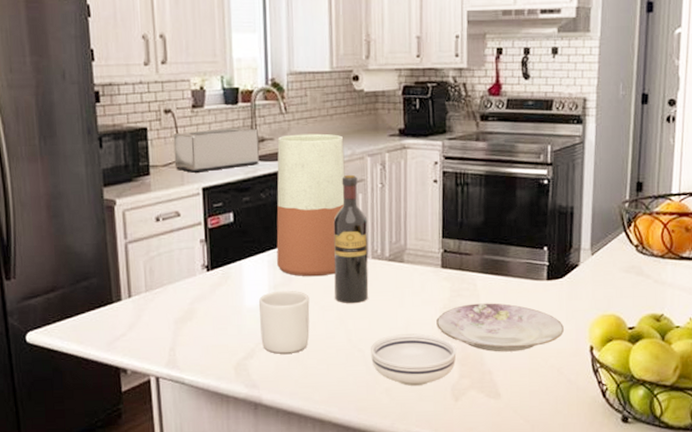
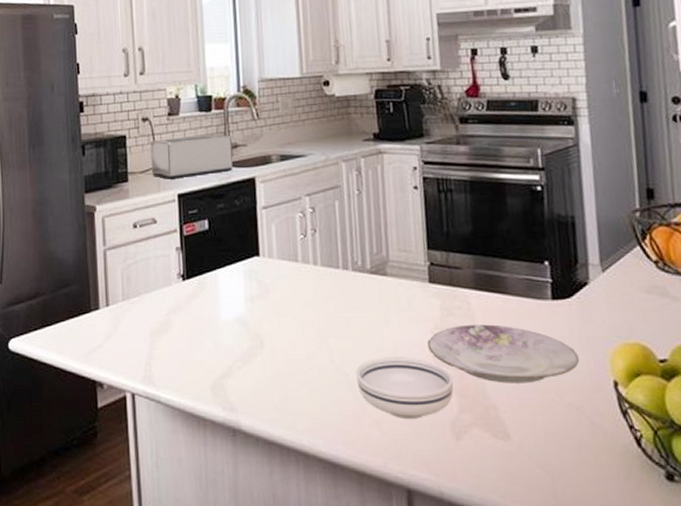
mug: present [258,290,310,354] -> none [235,303,289,374]
vase: present [276,133,345,277] -> none [250,139,321,289]
wine bottle: present [333,174,369,303] -> none [309,180,351,319]

